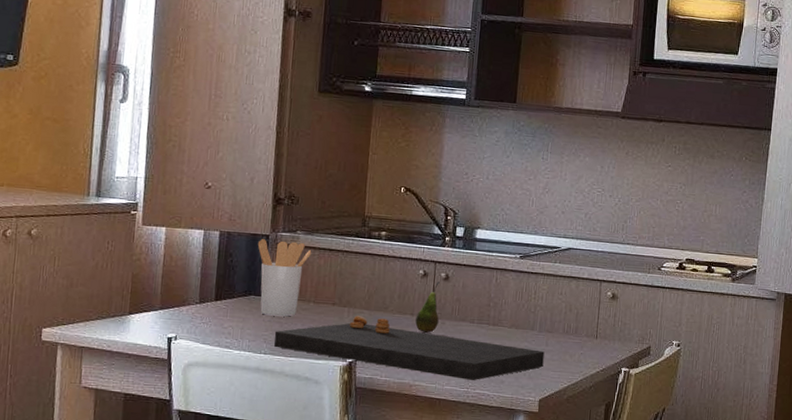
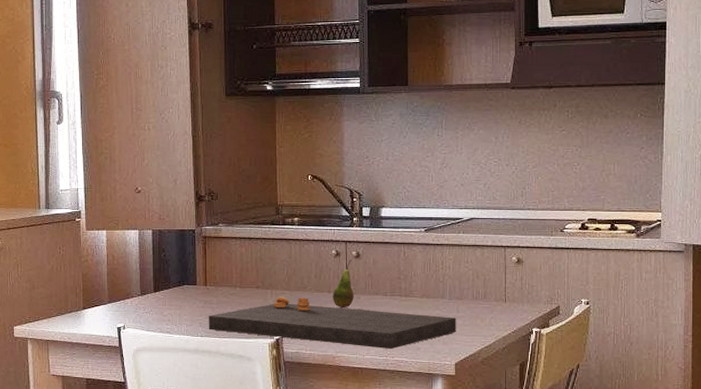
utensil holder: present [257,239,312,317] -> none [185,234,234,302]

